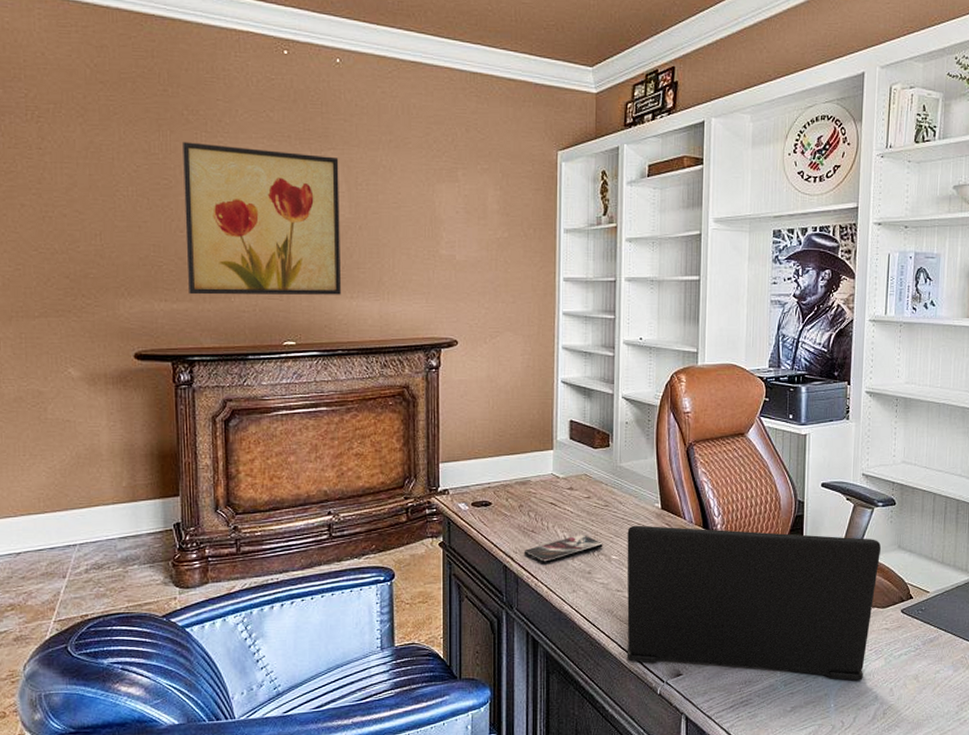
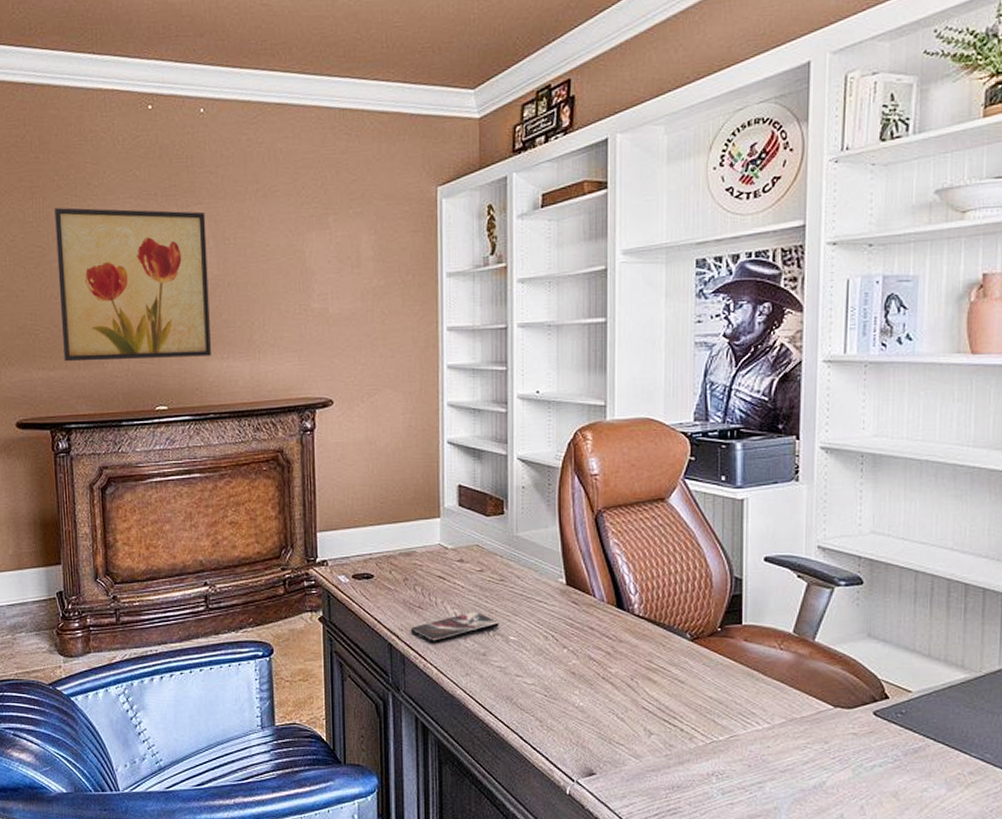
laptop: present [626,525,882,681] -> none [527,602,845,794]

